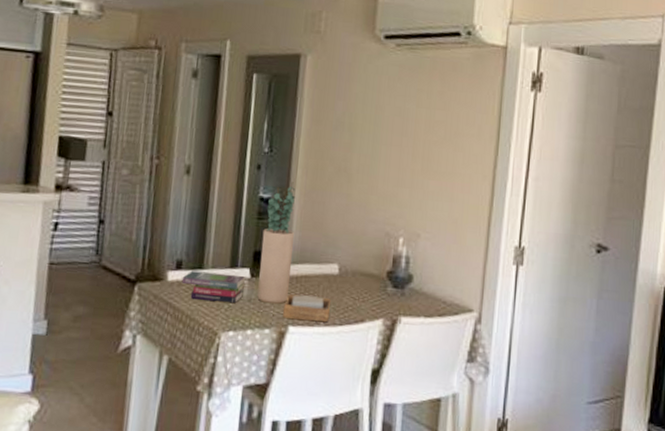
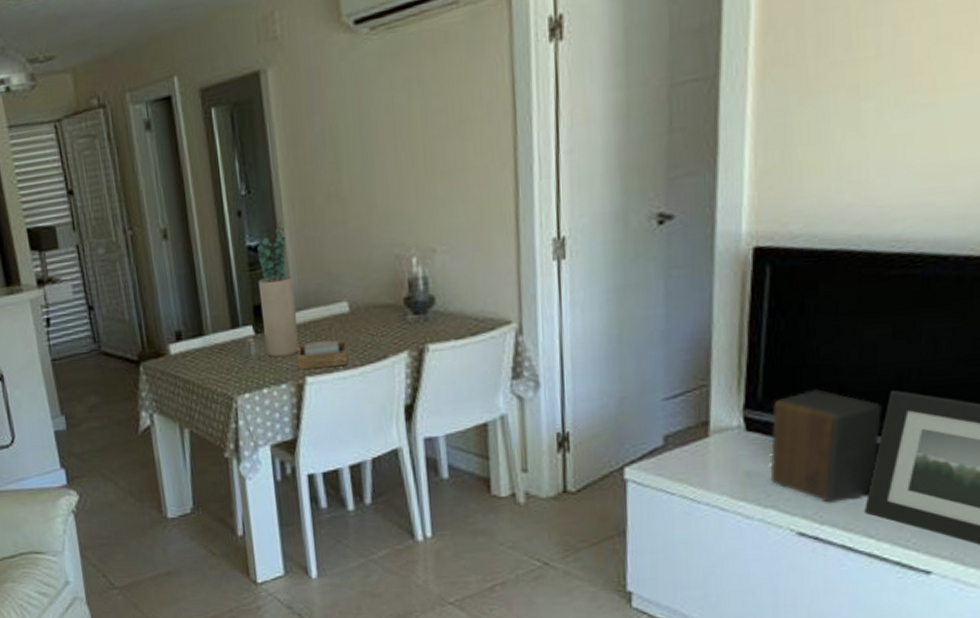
books: present [181,271,245,304] -> none [184,334,251,368]

